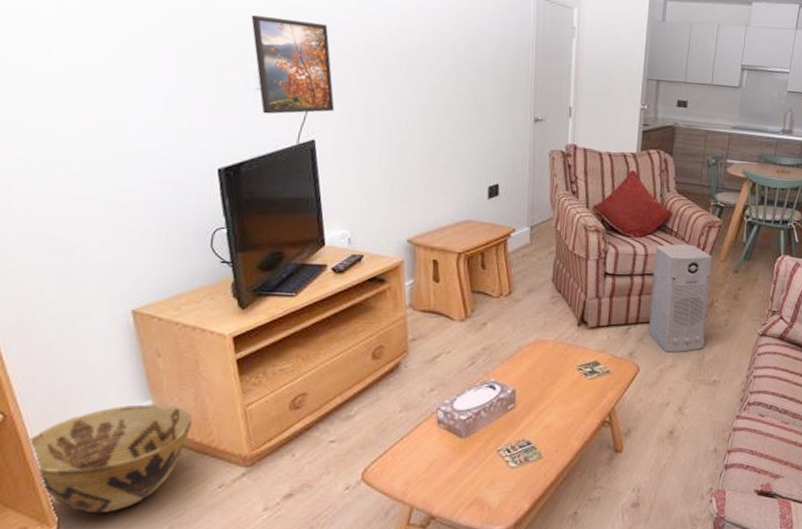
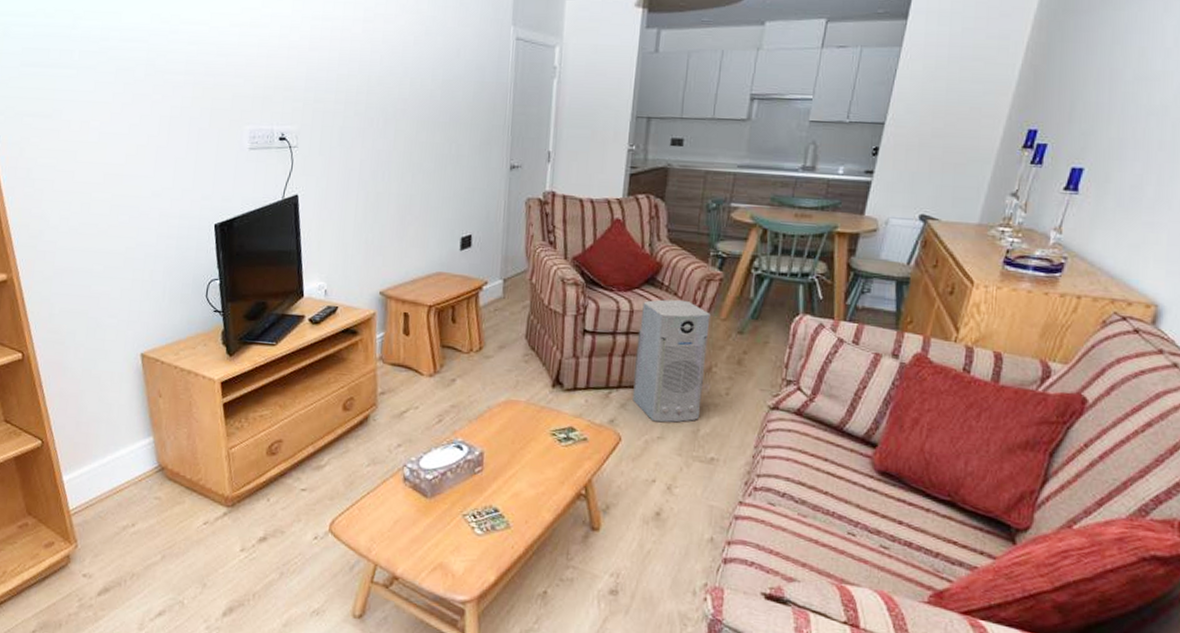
woven basket: present [27,404,192,514] -> none [57,440,184,537]
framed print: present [251,15,335,114] -> none [247,80,317,172]

